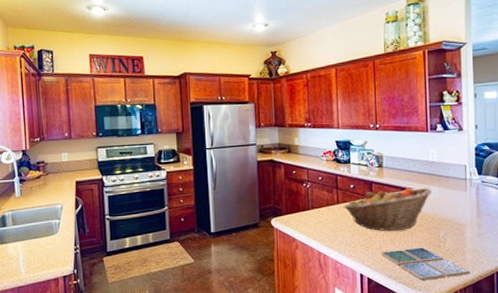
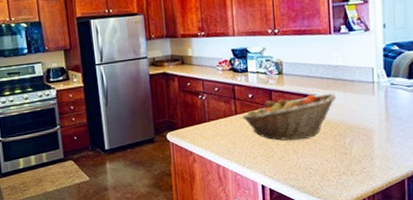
drink coaster: present [381,247,471,280] -> none [283,155,380,189]

